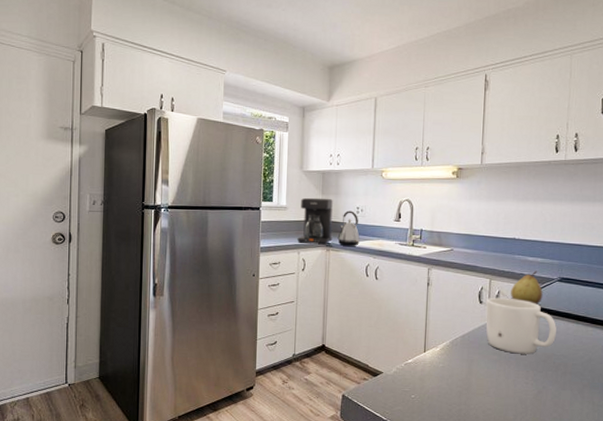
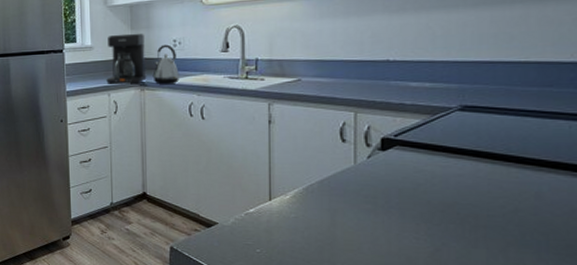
mug: present [485,297,557,354] -> none [350,134,461,203]
fruit: present [511,270,543,304] -> none [387,98,435,141]

